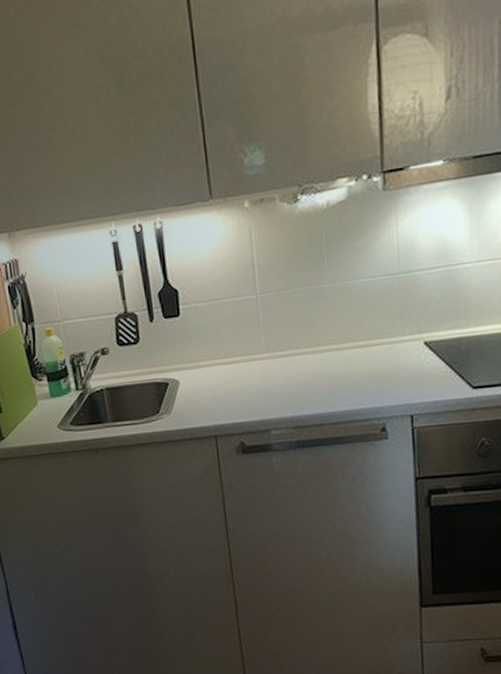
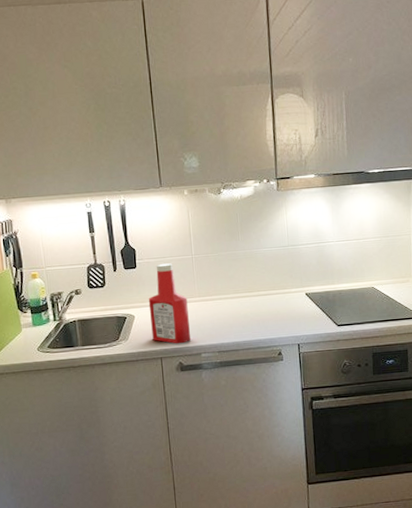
ketchup bottle: none [196,307,255,418] -> present [148,263,190,344]

